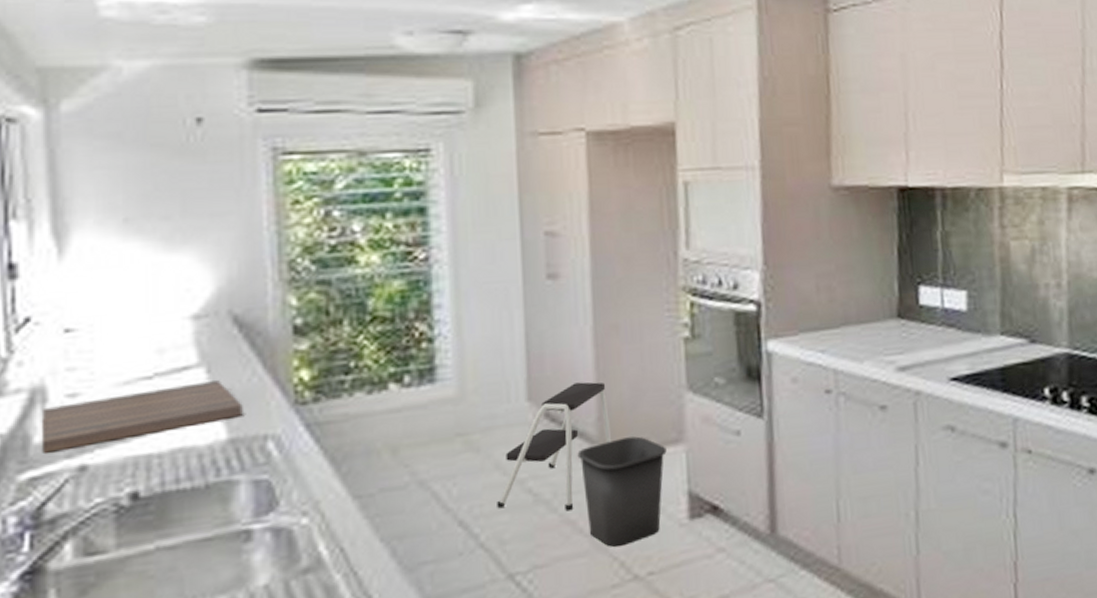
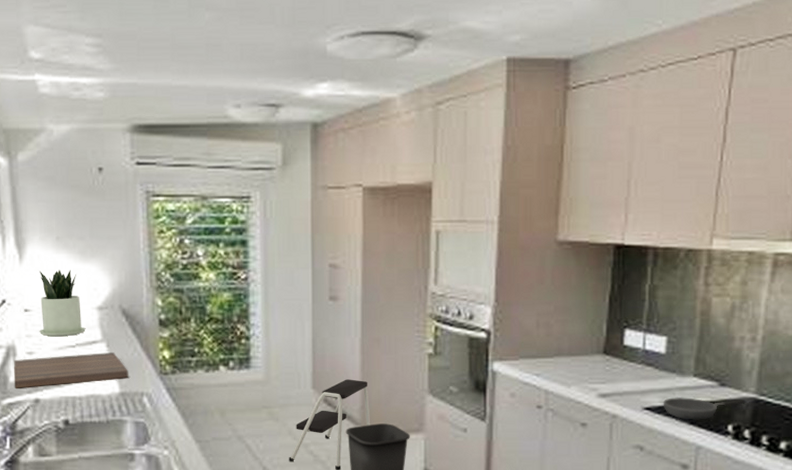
planter: none [90,264,173,367] -> present [39,269,87,337]
frying pan: none [970,356,1059,388] -> present [663,397,745,421]

